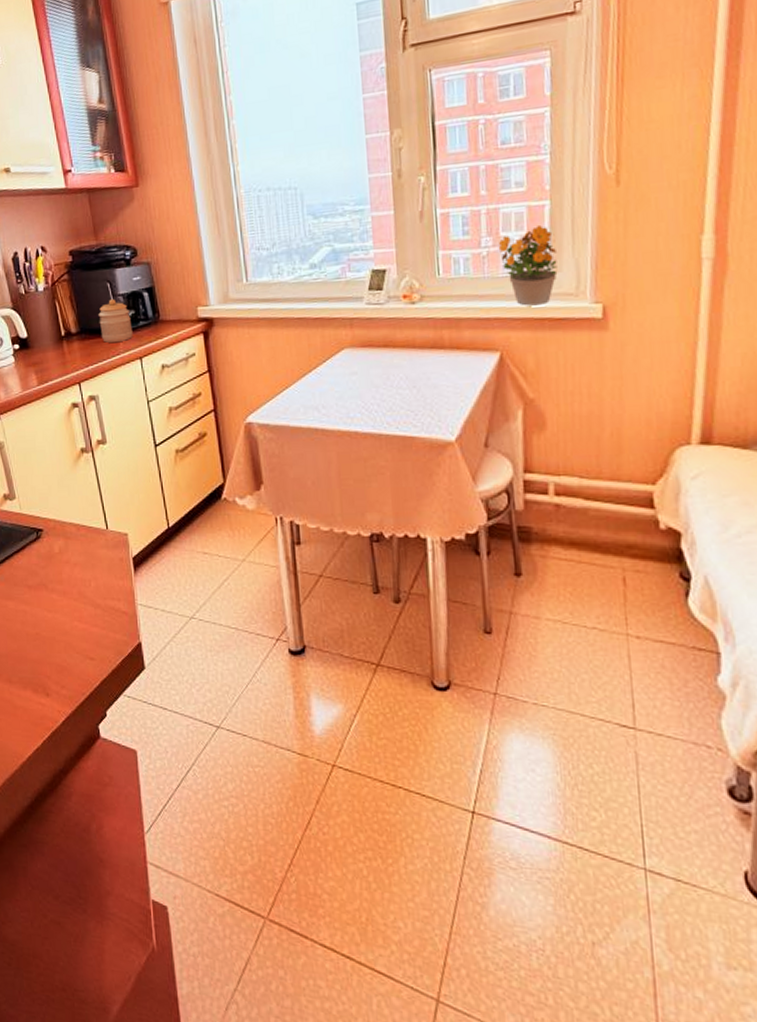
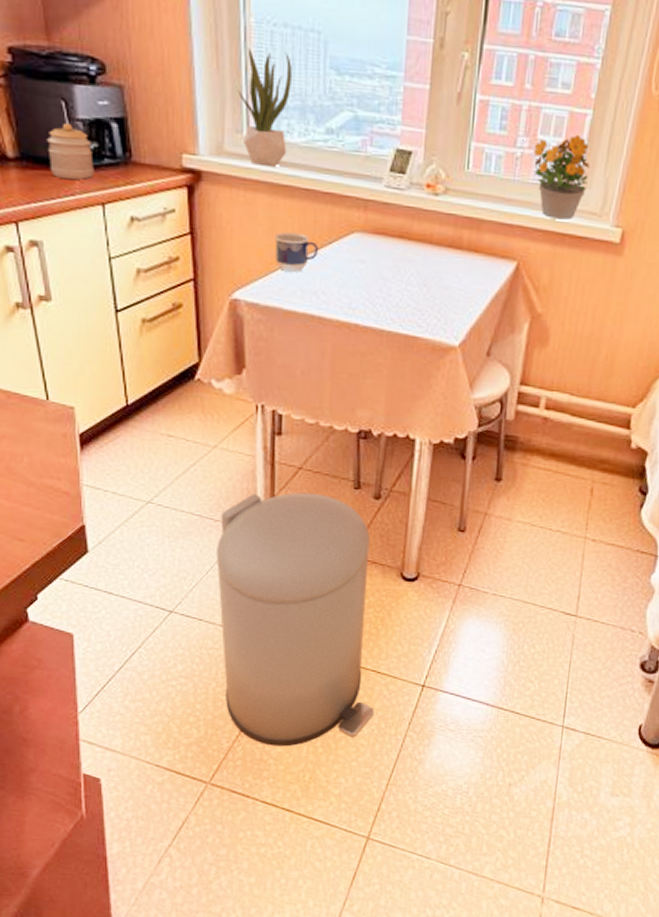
potted plant: none [236,210,280,306] -> present [237,47,292,168]
pedal bin: none [253,600,425,880] -> present [216,492,375,747]
cup: none [276,357,316,393] -> present [273,232,319,274]

